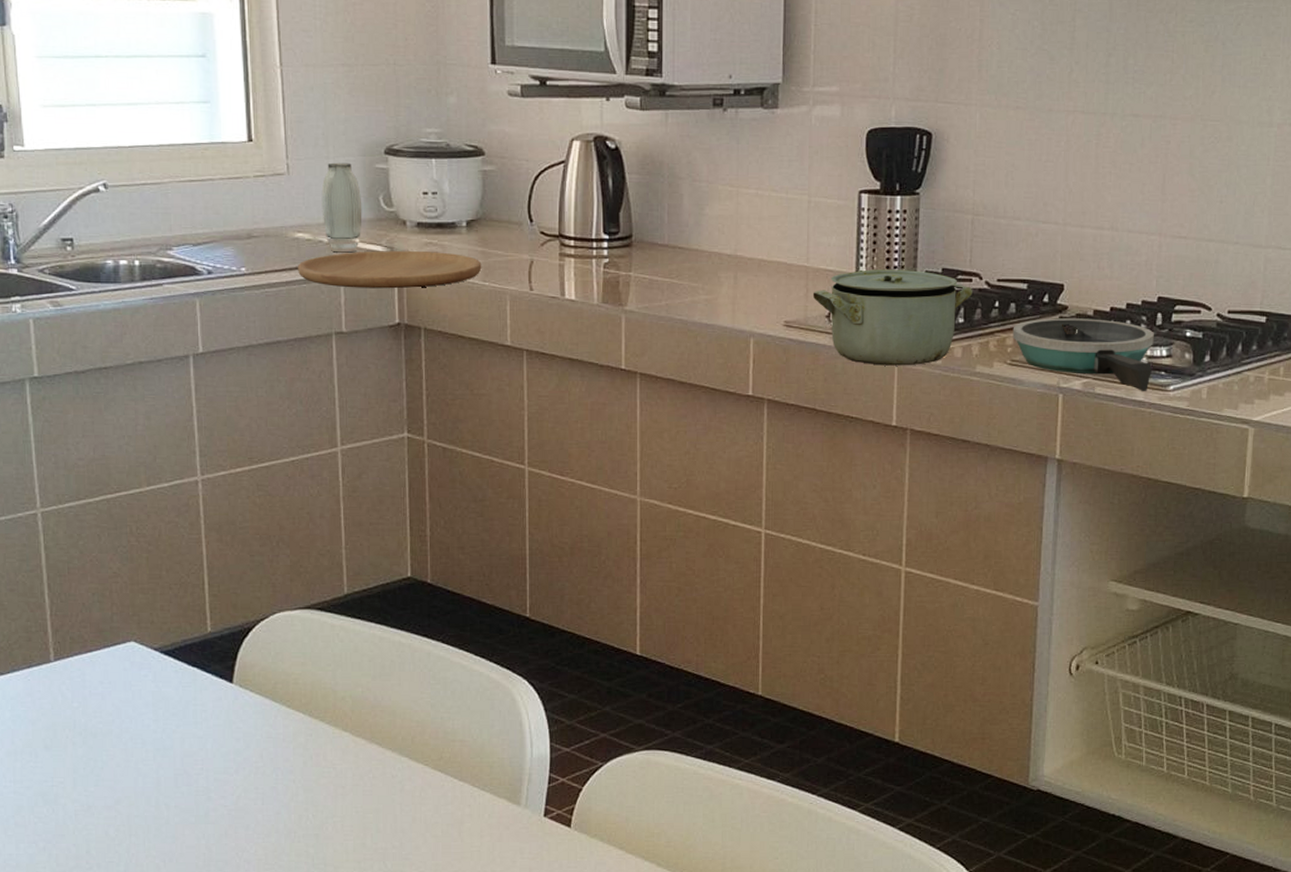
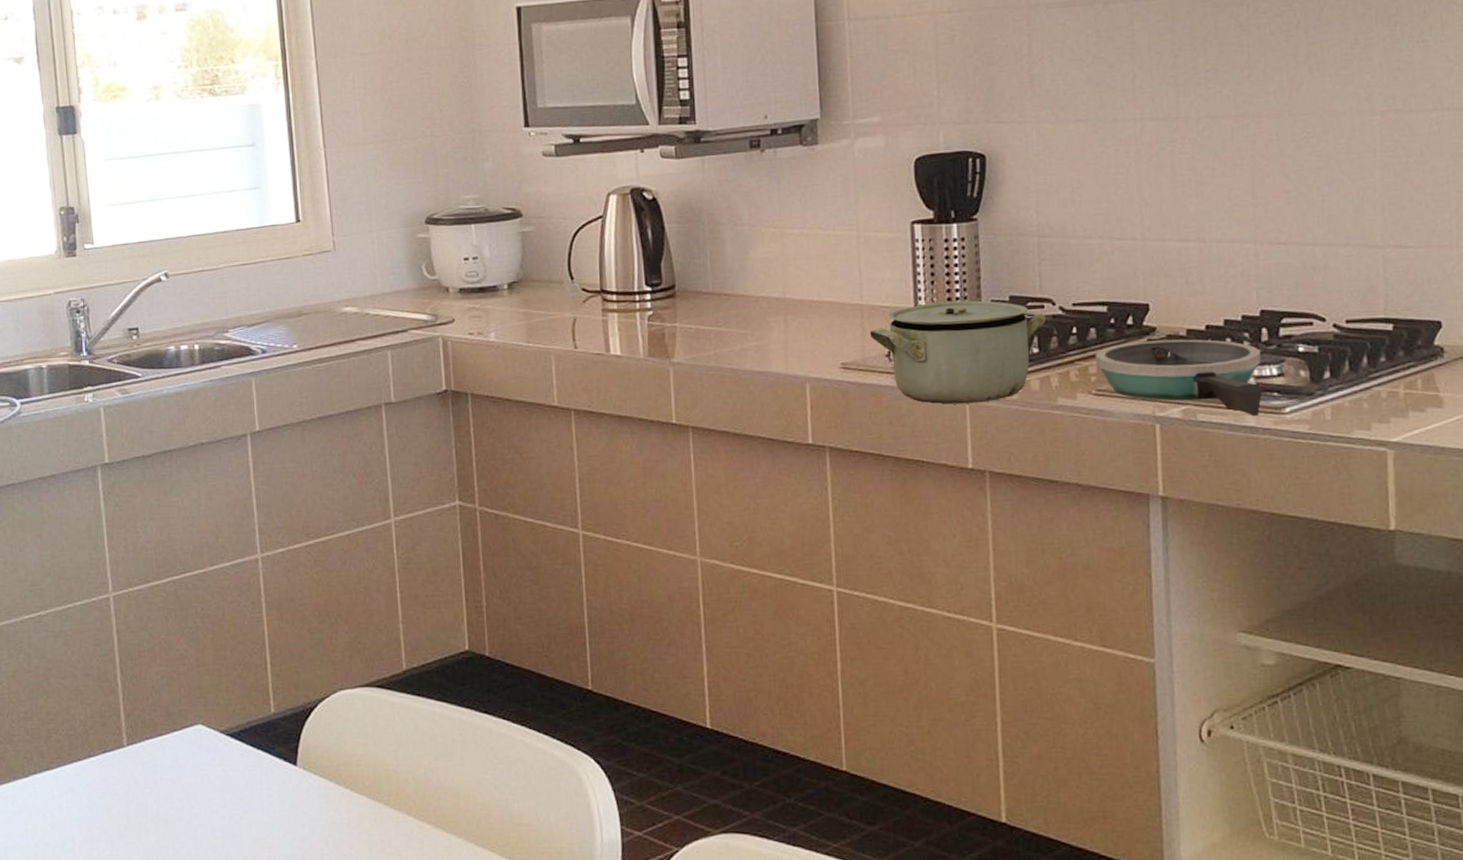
cutting board: present [298,251,482,289] -> none [347,316,525,358]
vase: present [321,162,362,253] -> none [366,235,407,324]

